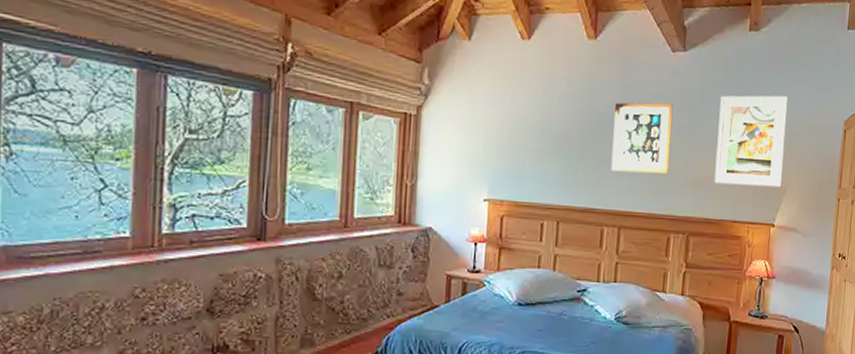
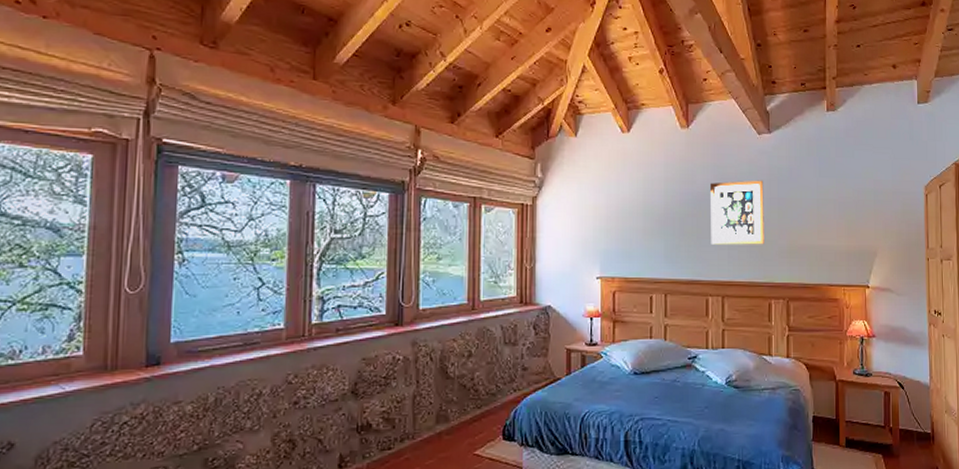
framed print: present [714,95,789,188] -> none [807,166,871,251]

